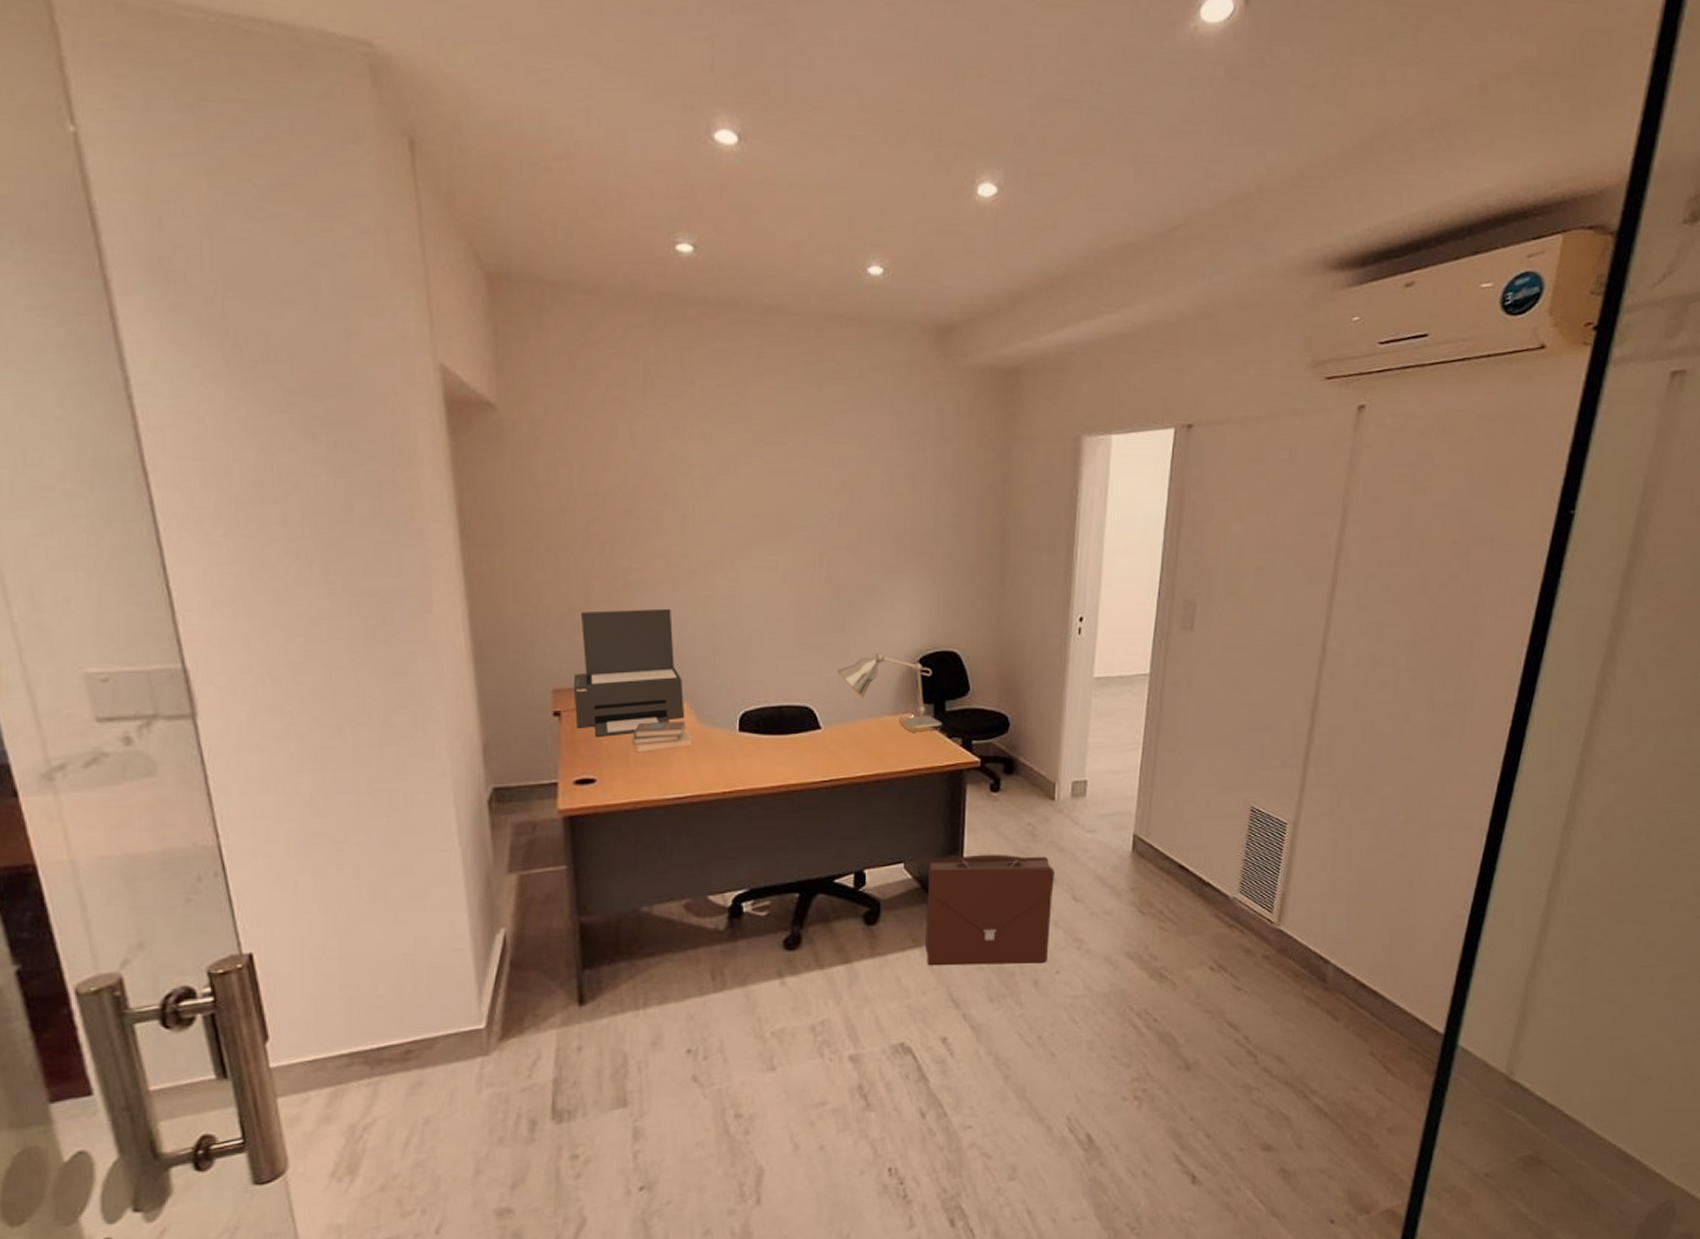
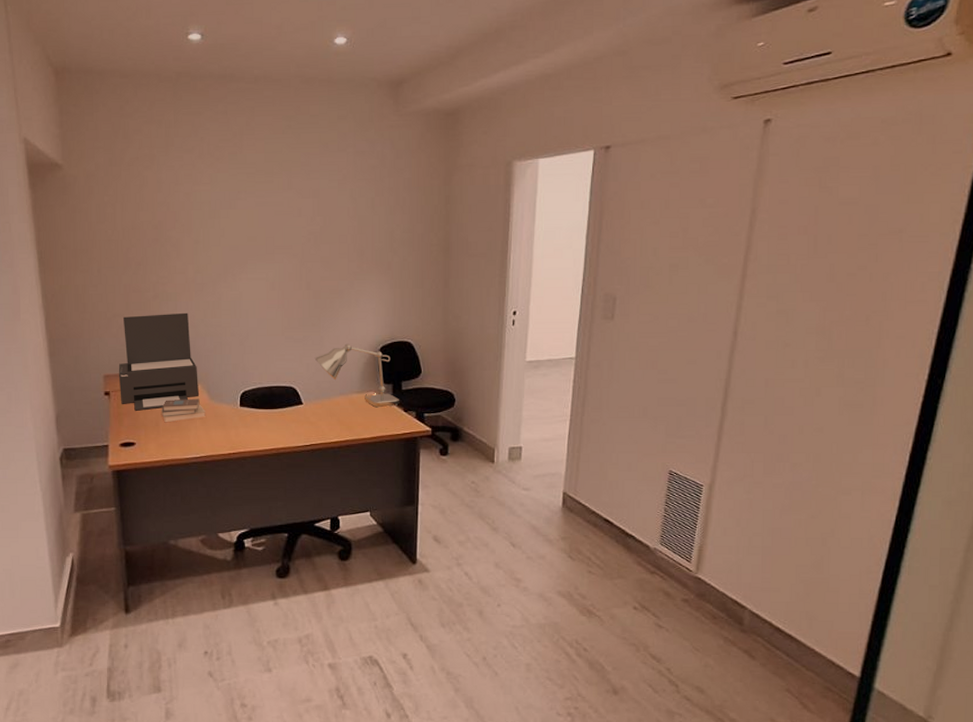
briefcase: present [925,854,1055,966] -> none [388,506,496,597]

